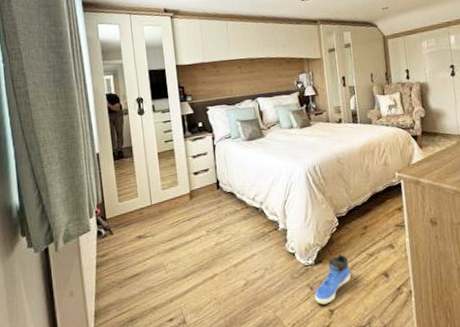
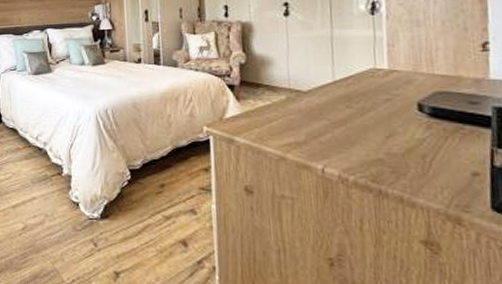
sneaker: present [314,254,351,305] -> none [99,212,142,265]

